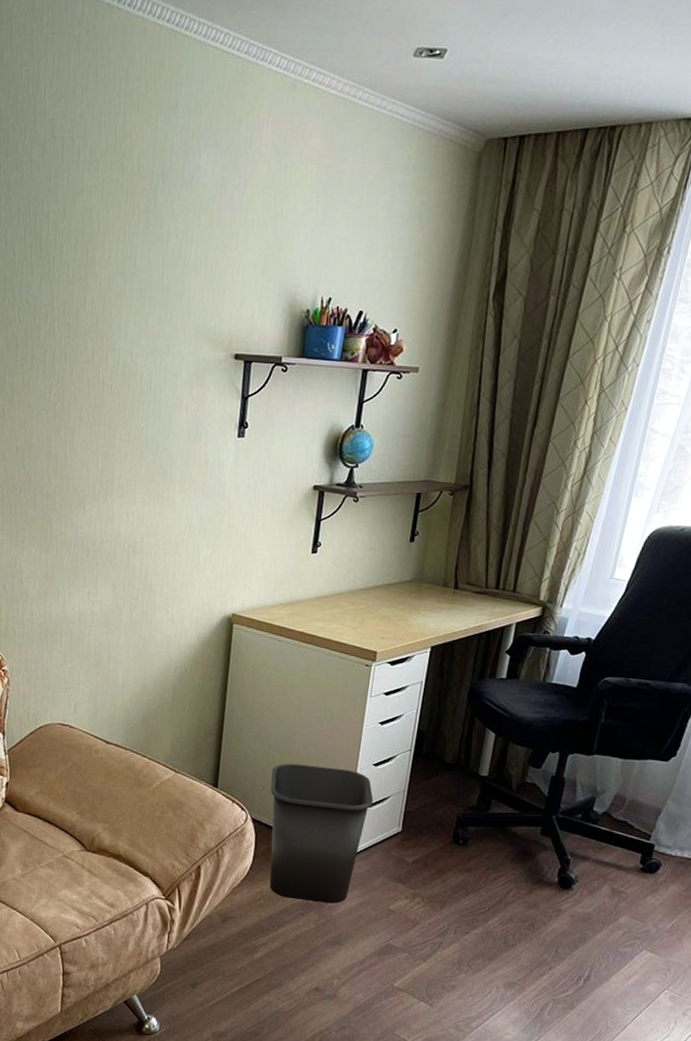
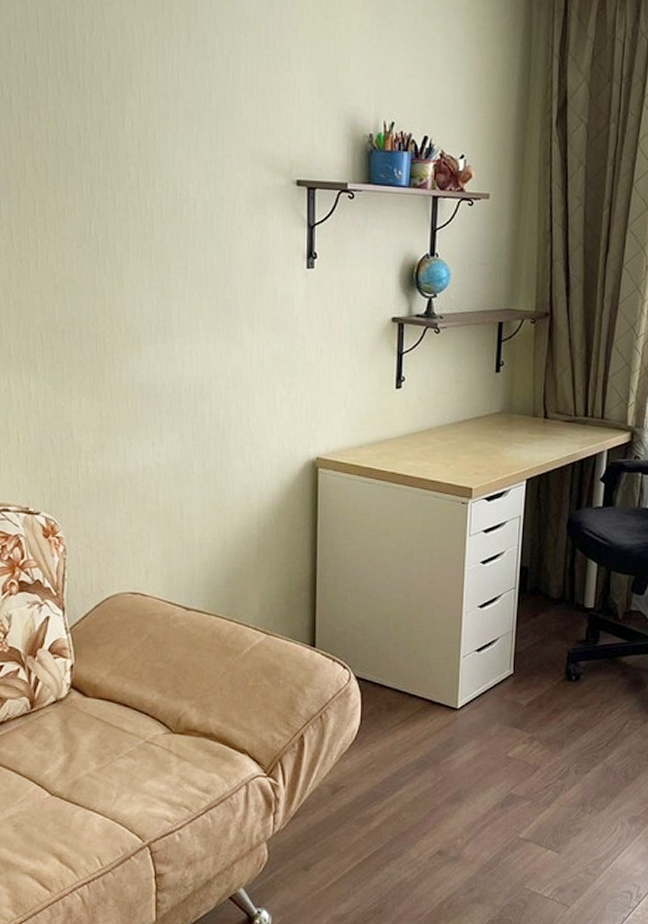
waste bin: present [270,763,374,904] -> none [372,613,482,758]

